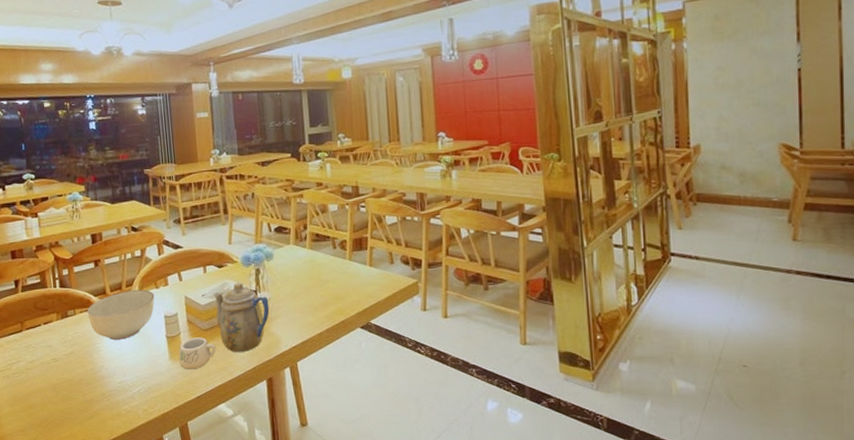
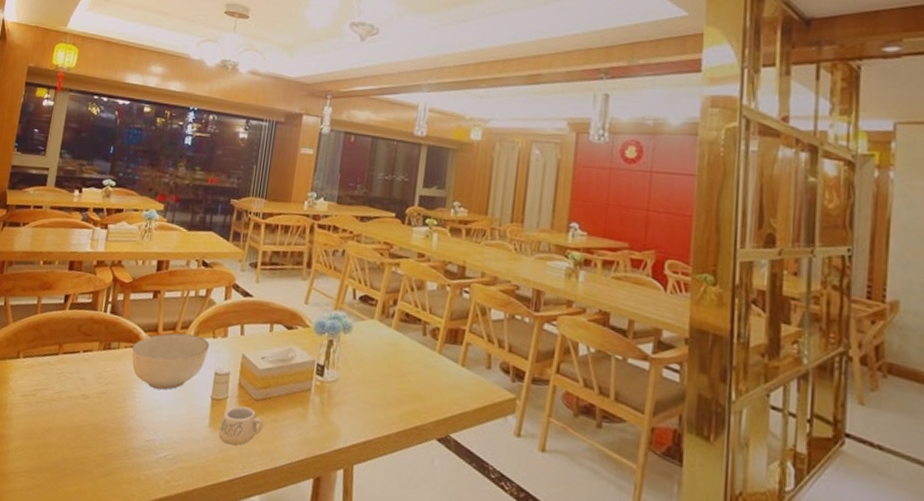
teapot: present [213,282,270,352] -> none [271,351,336,438]

